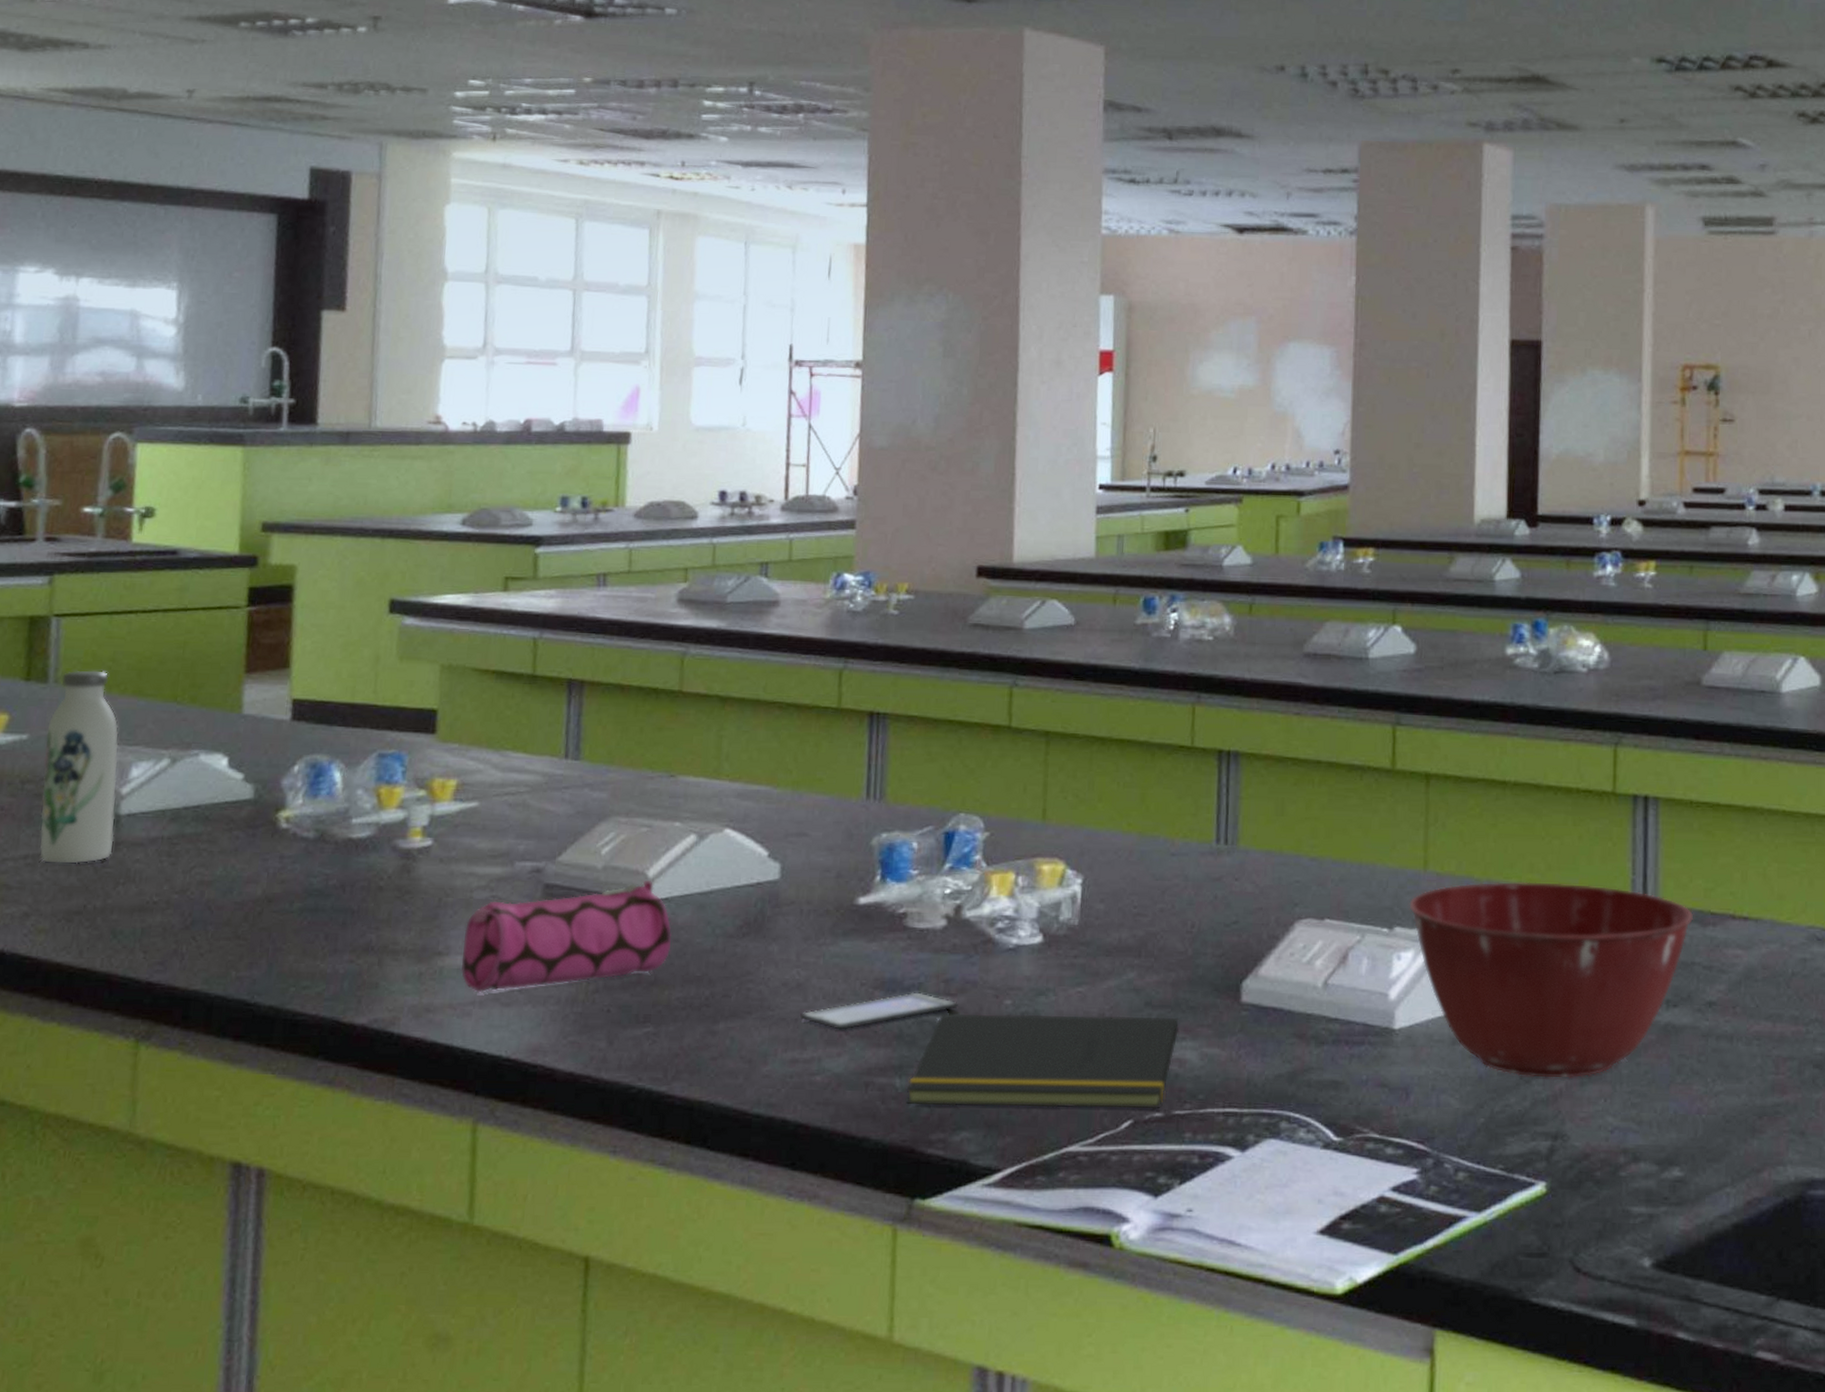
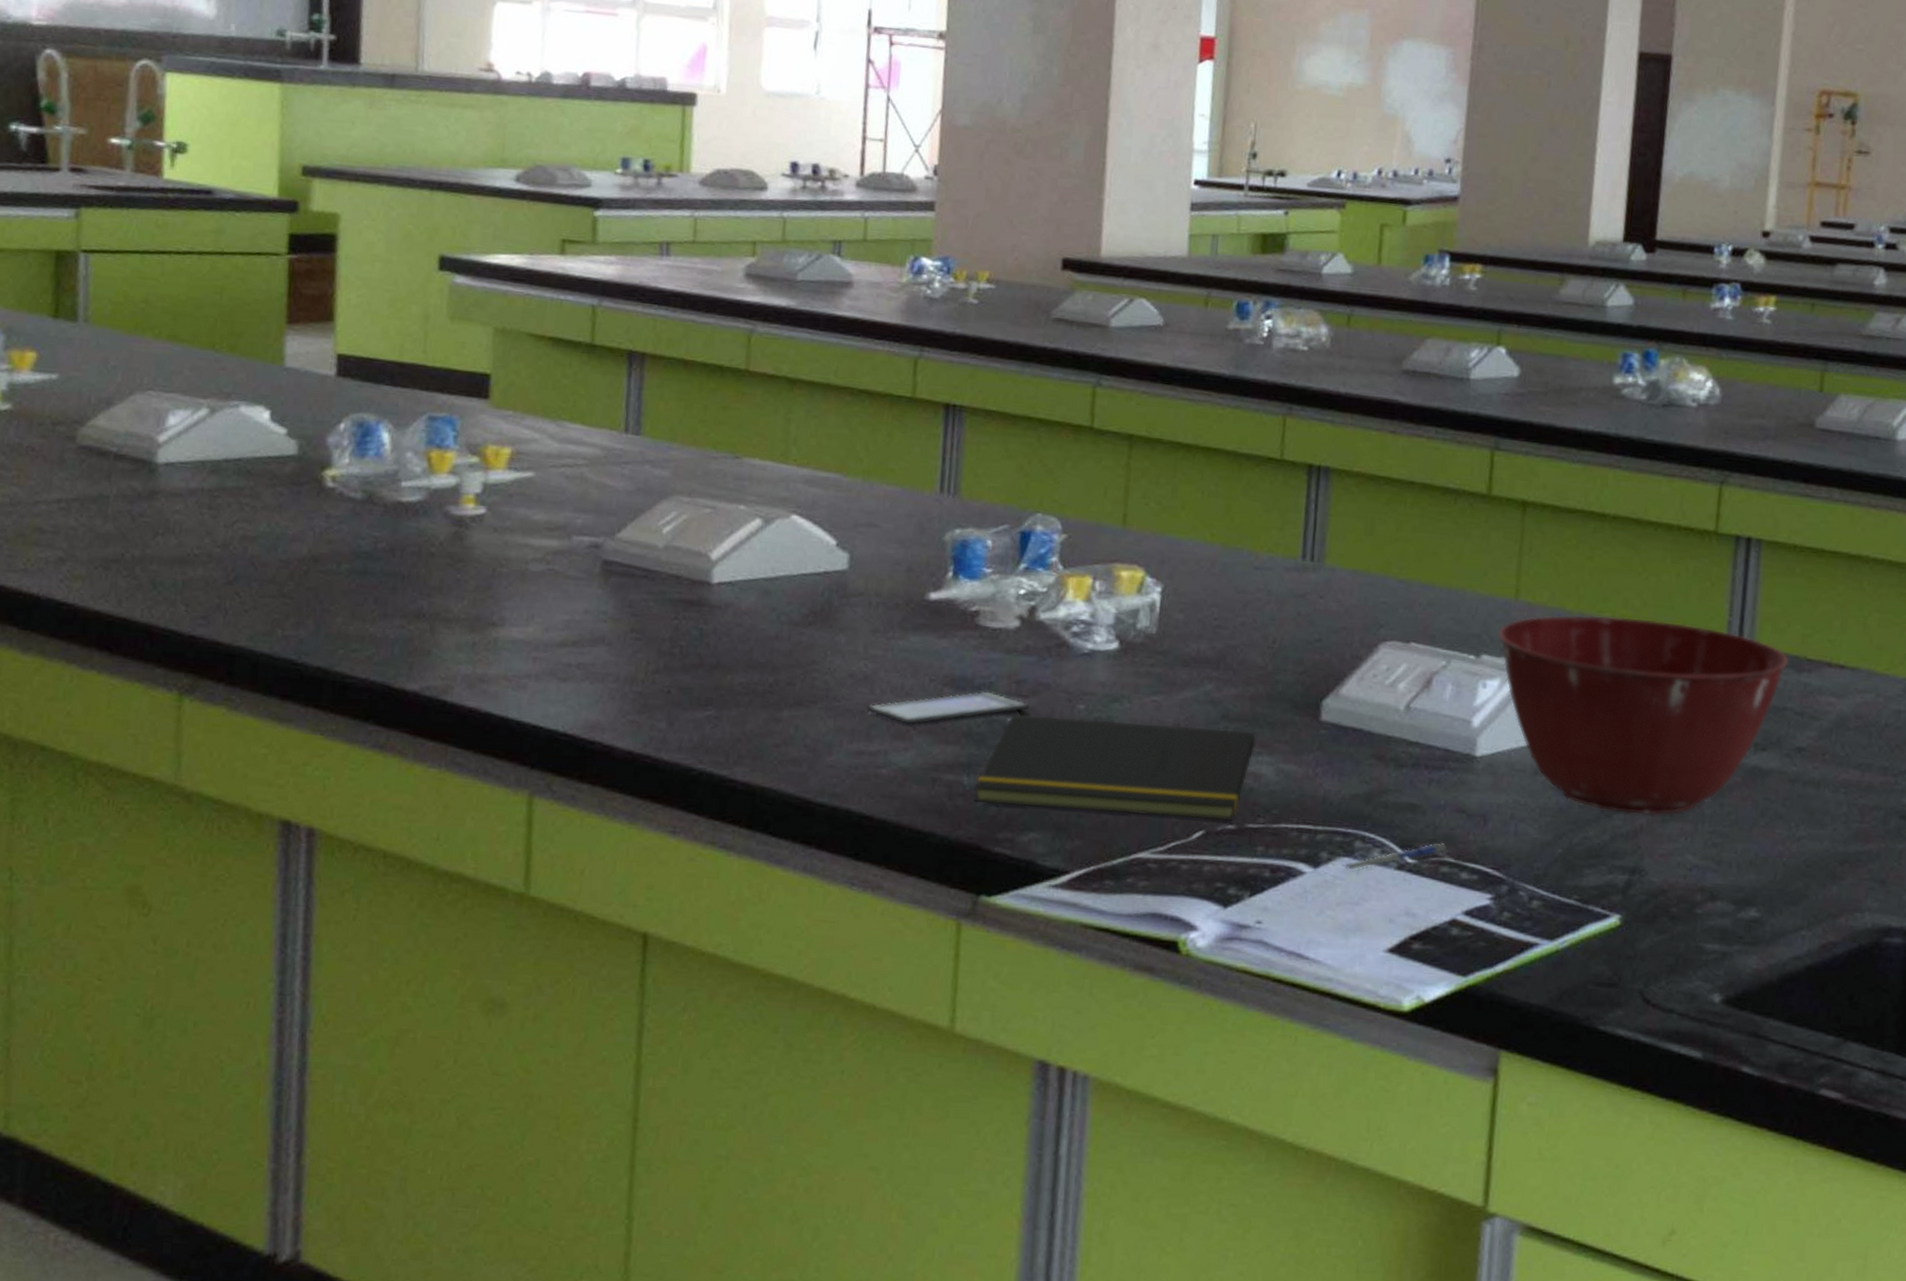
water bottle: present [39,670,119,864] -> none [73,310,154,511]
pencil case: present [460,879,672,993] -> none [515,562,736,667]
pen: none [1269,1119,1373,1152] -> present [1342,843,1449,871]

